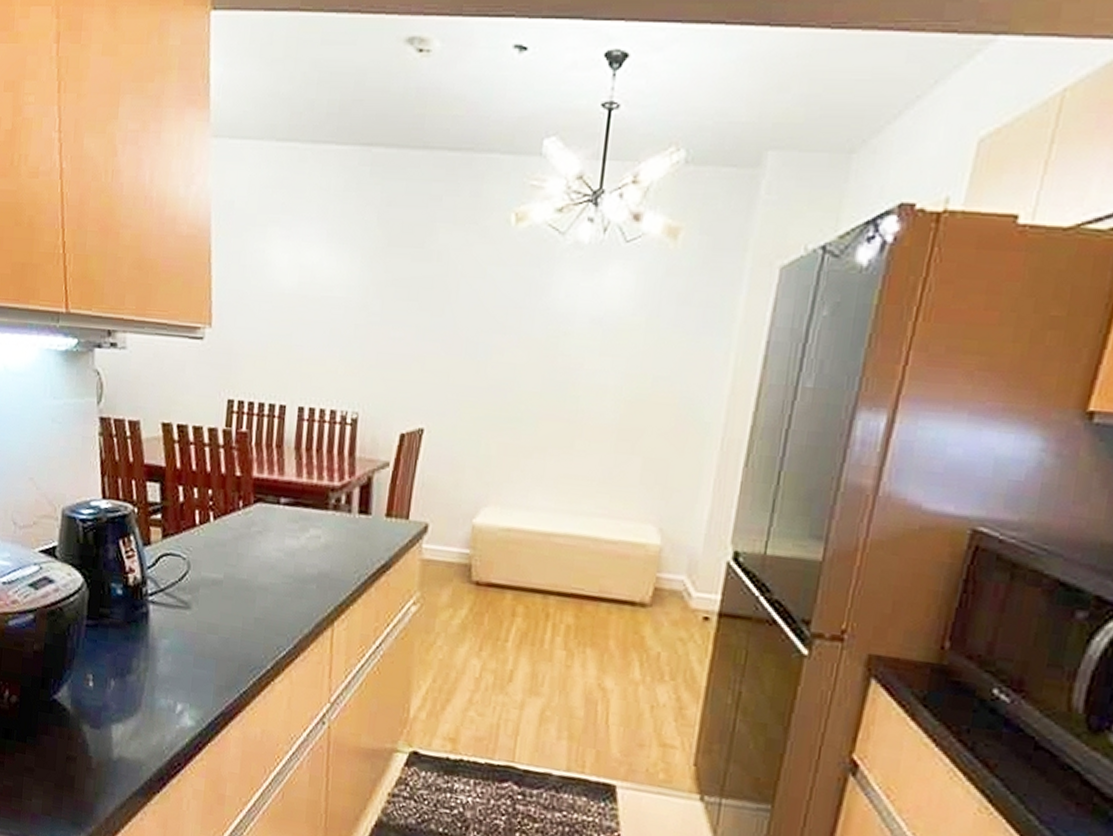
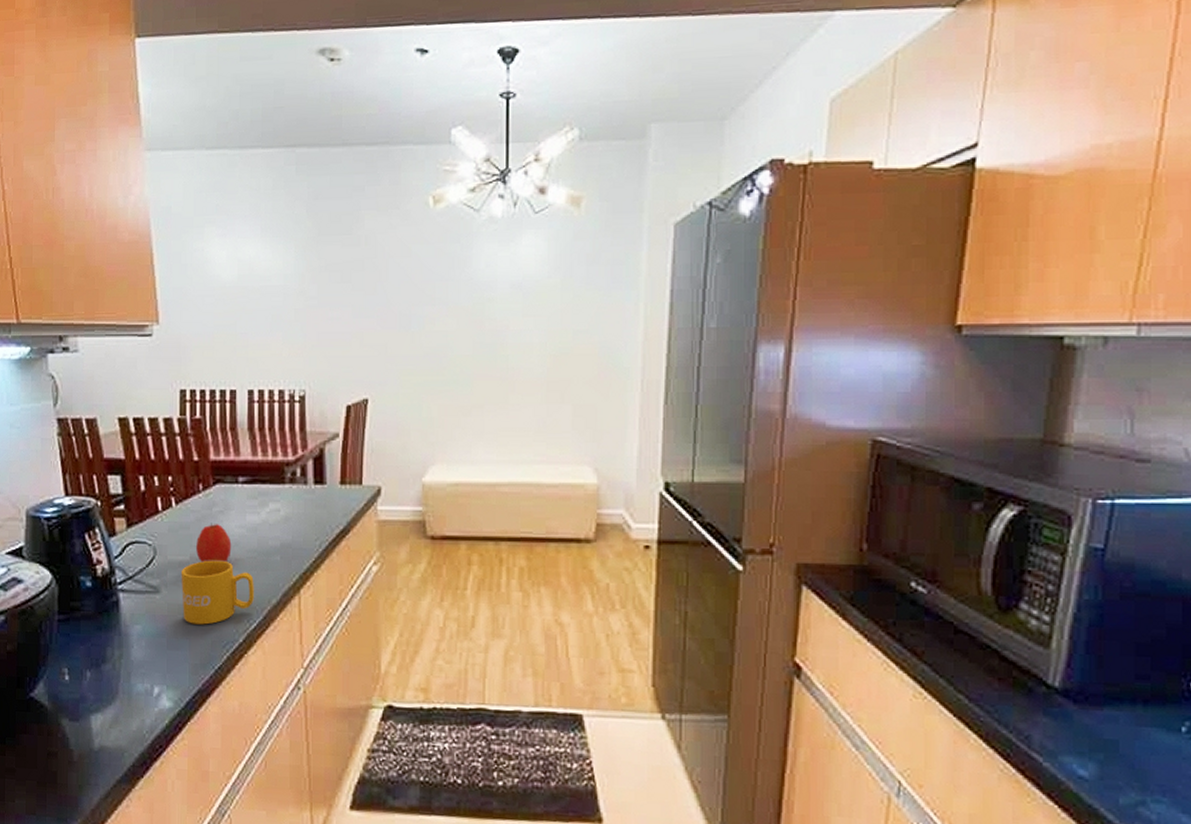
mug: none [212,581,288,647] -> present [180,560,255,625]
apple: none [230,542,268,586] -> present [195,522,232,563]

